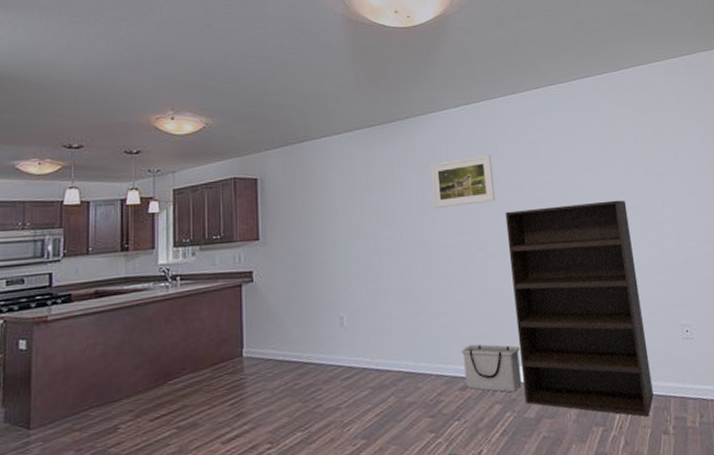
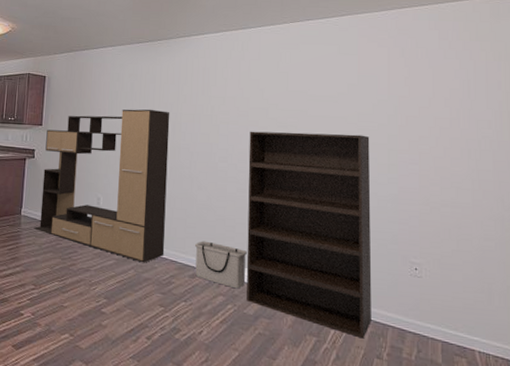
media console: none [261,202,428,386] -> present [33,109,170,263]
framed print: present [430,155,496,208] -> none [186,78,243,121]

